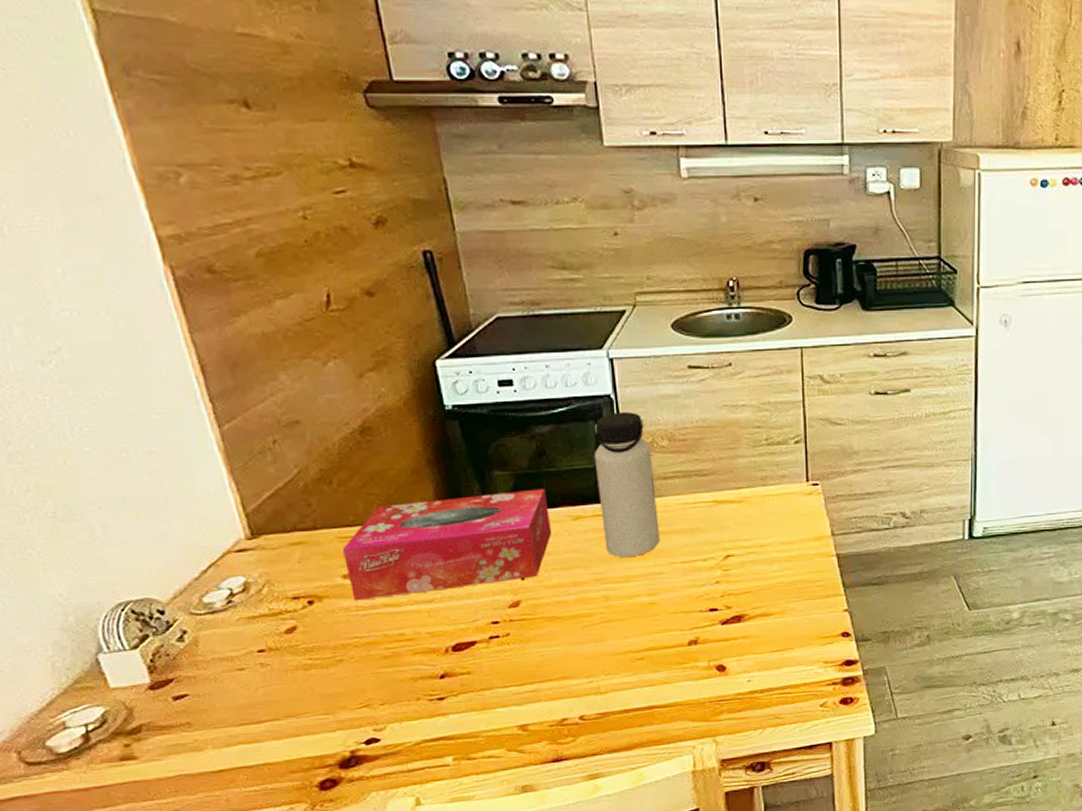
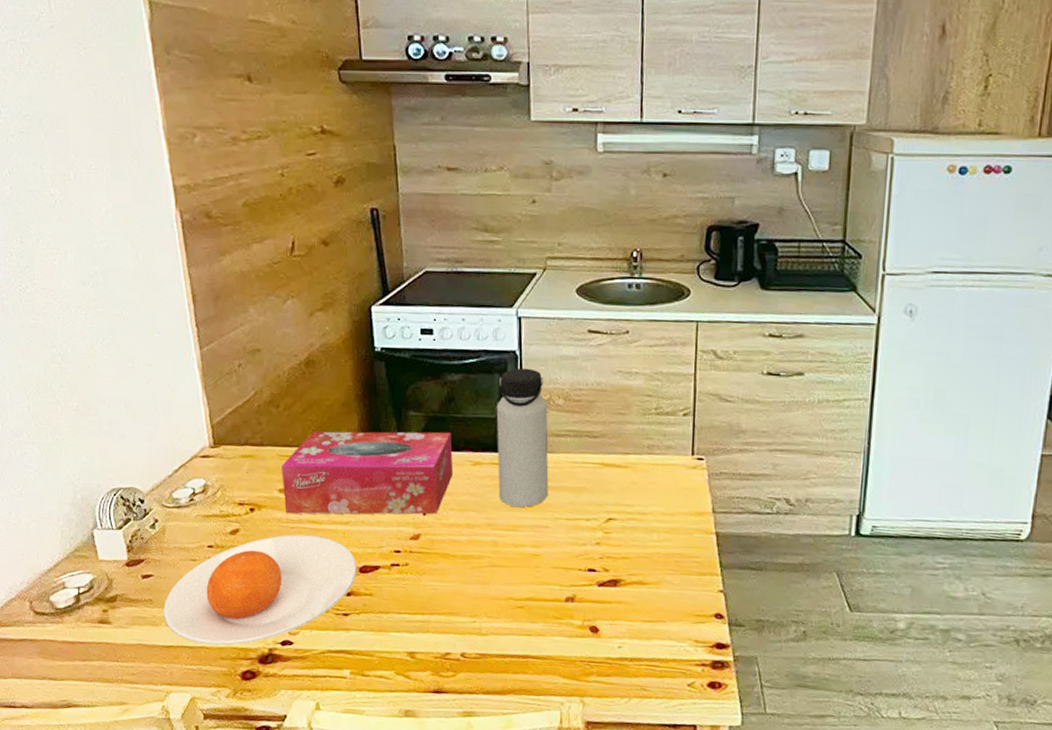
plate: none [207,619,450,761] -> present [164,534,357,646]

